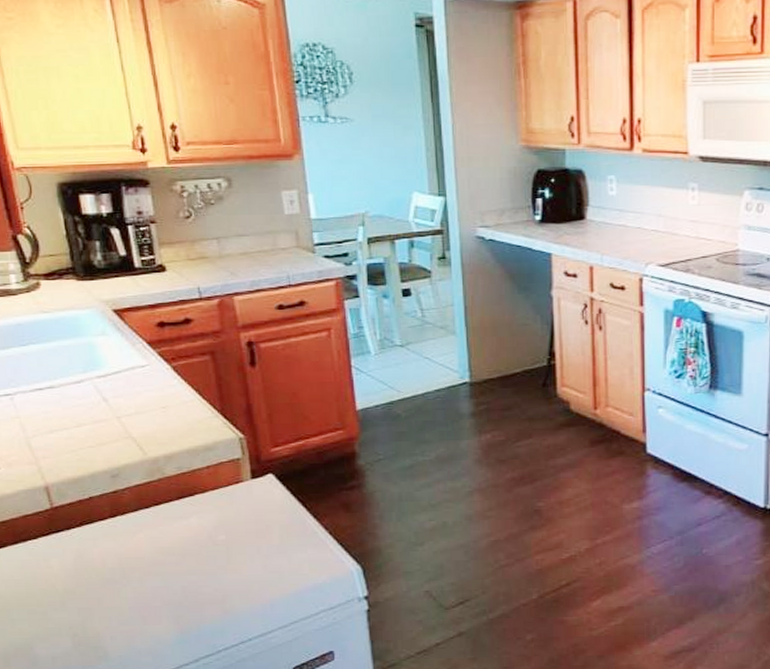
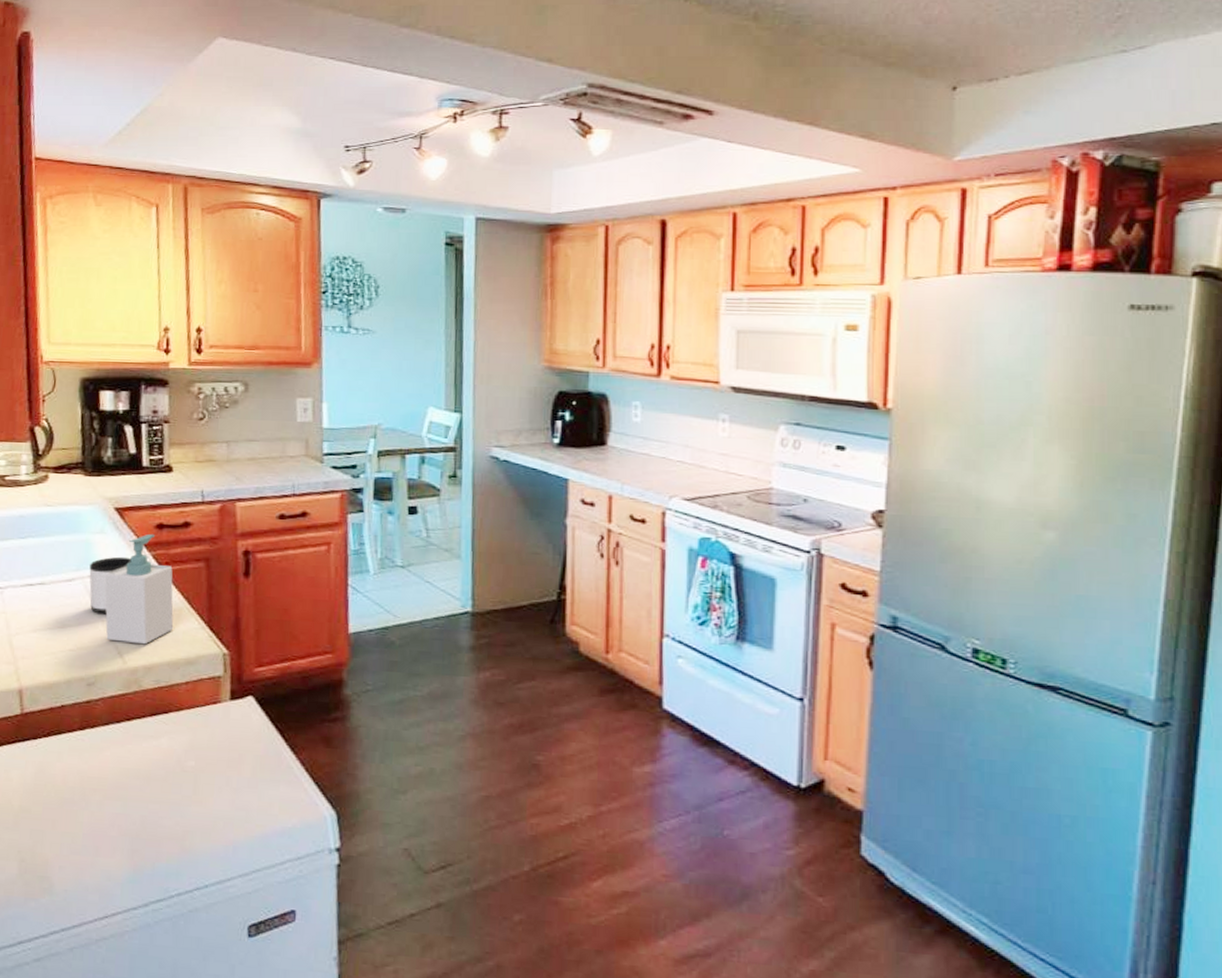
mug: none [96,356,138,410] -> present [89,556,132,613]
soap bottle: none [112,332,188,436] -> present [104,533,174,645]

